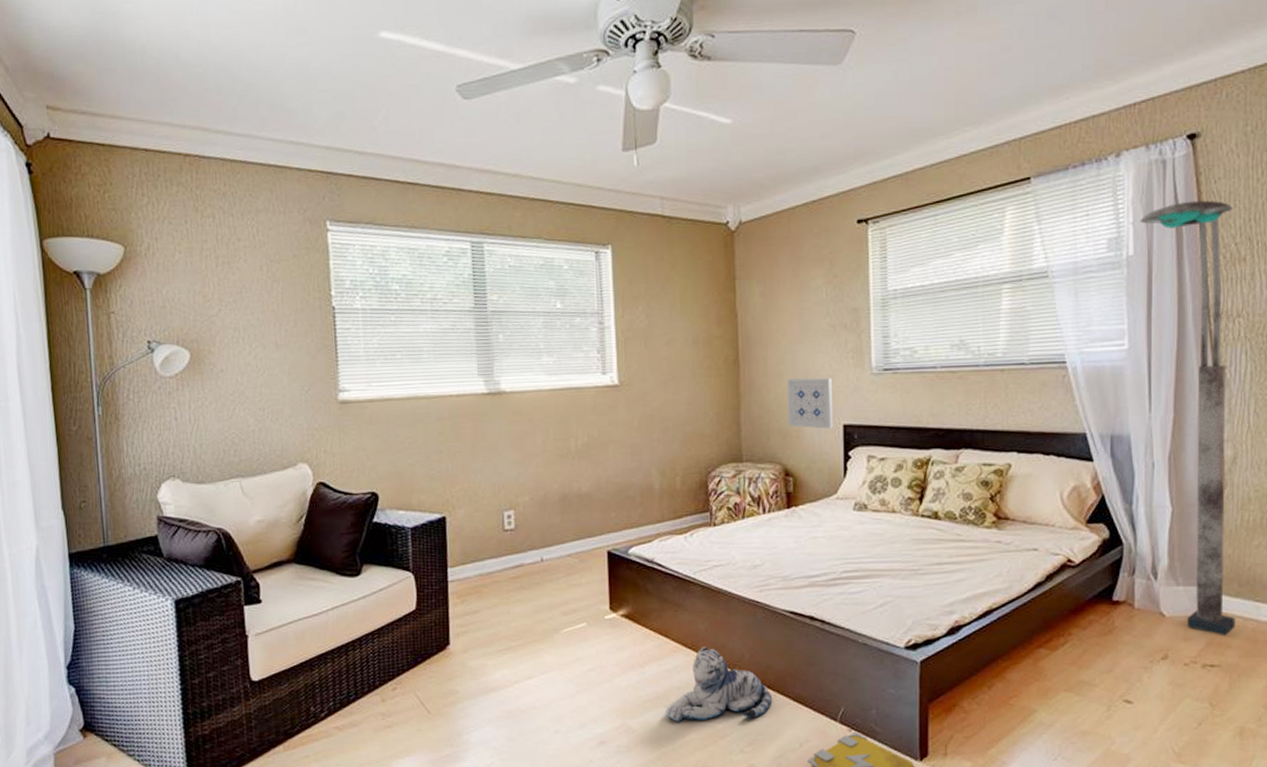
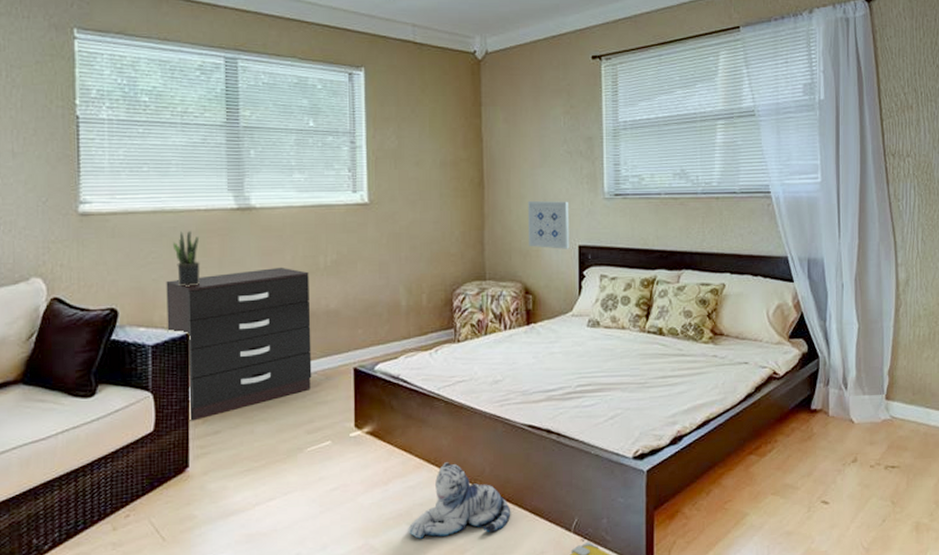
dresser: none [422,450,566,601] -> present [166,267,312,421]
potted plant: none [427,415,455,471] -> present [172,230,201,287]
floor lamp: present [1139,200,1236,636] -> none [829,55,911,440]

